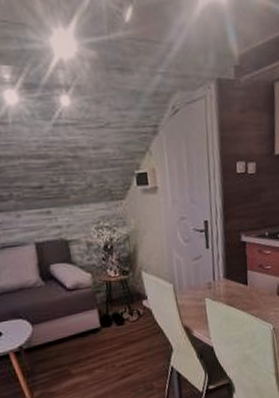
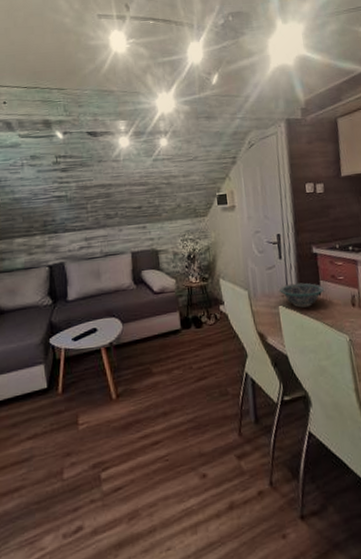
bowl: none [206,273,251,300] -> present [279,282,324,308]

